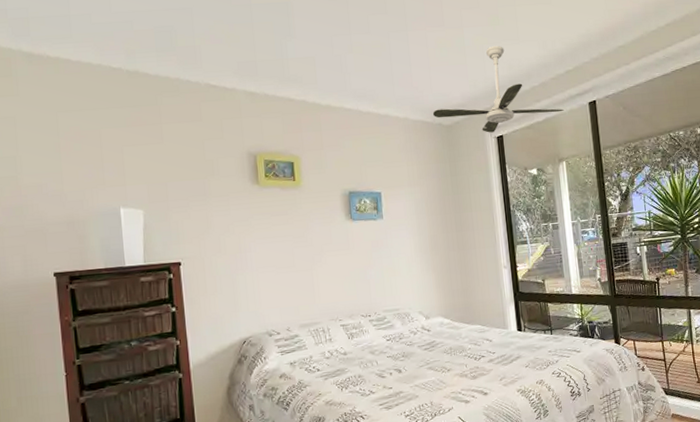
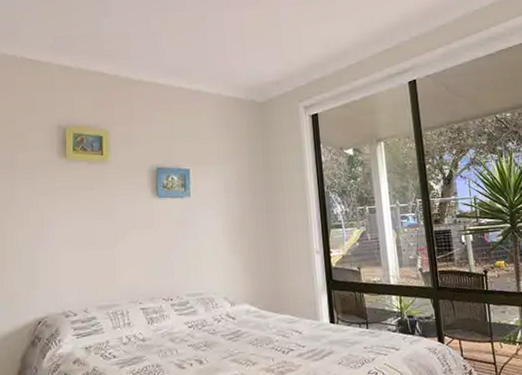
ceiling fan: present [432,45,564,133] -> none [245,23,382,111]

